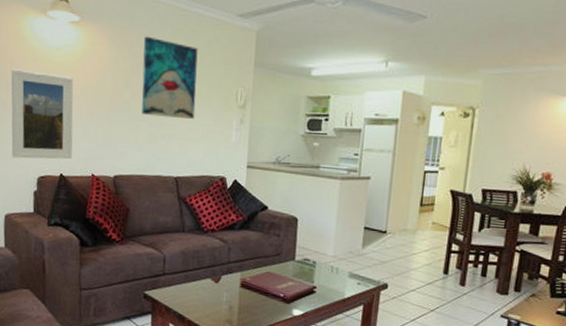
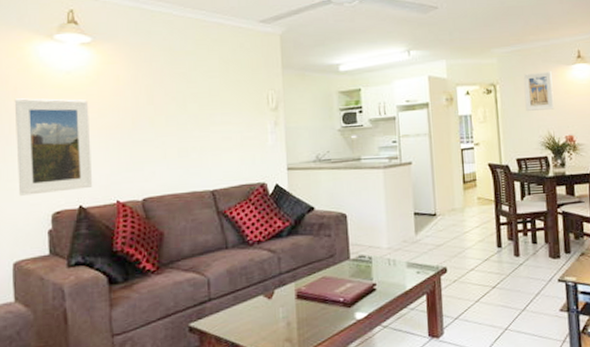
wall art: present [142,36,198,120] -> none [164,50,226,130]
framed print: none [503,100,542,143] -> present [523,71,555,111]

